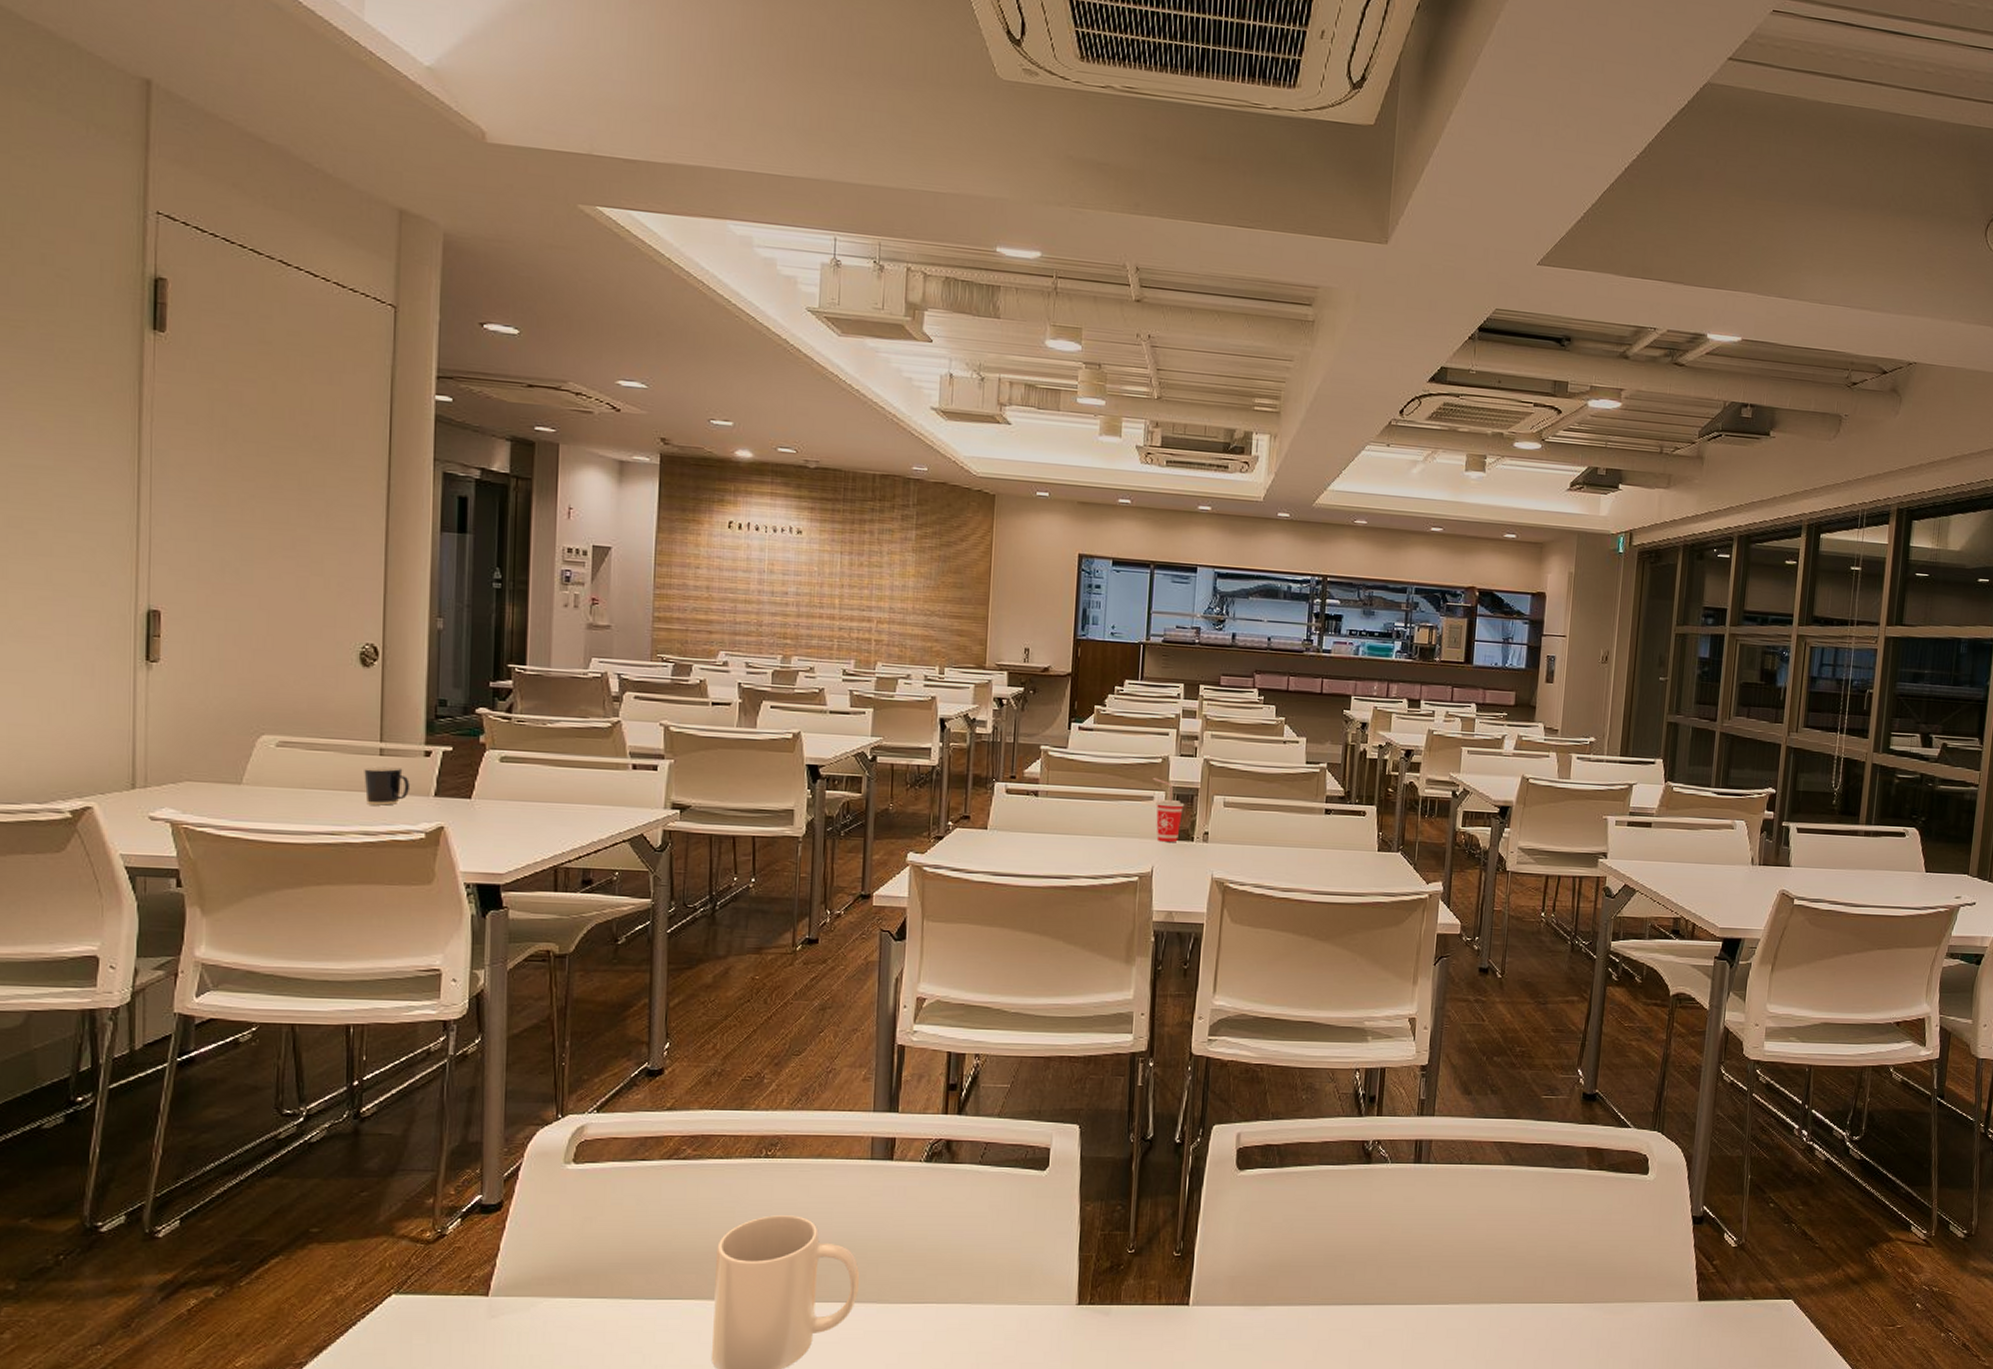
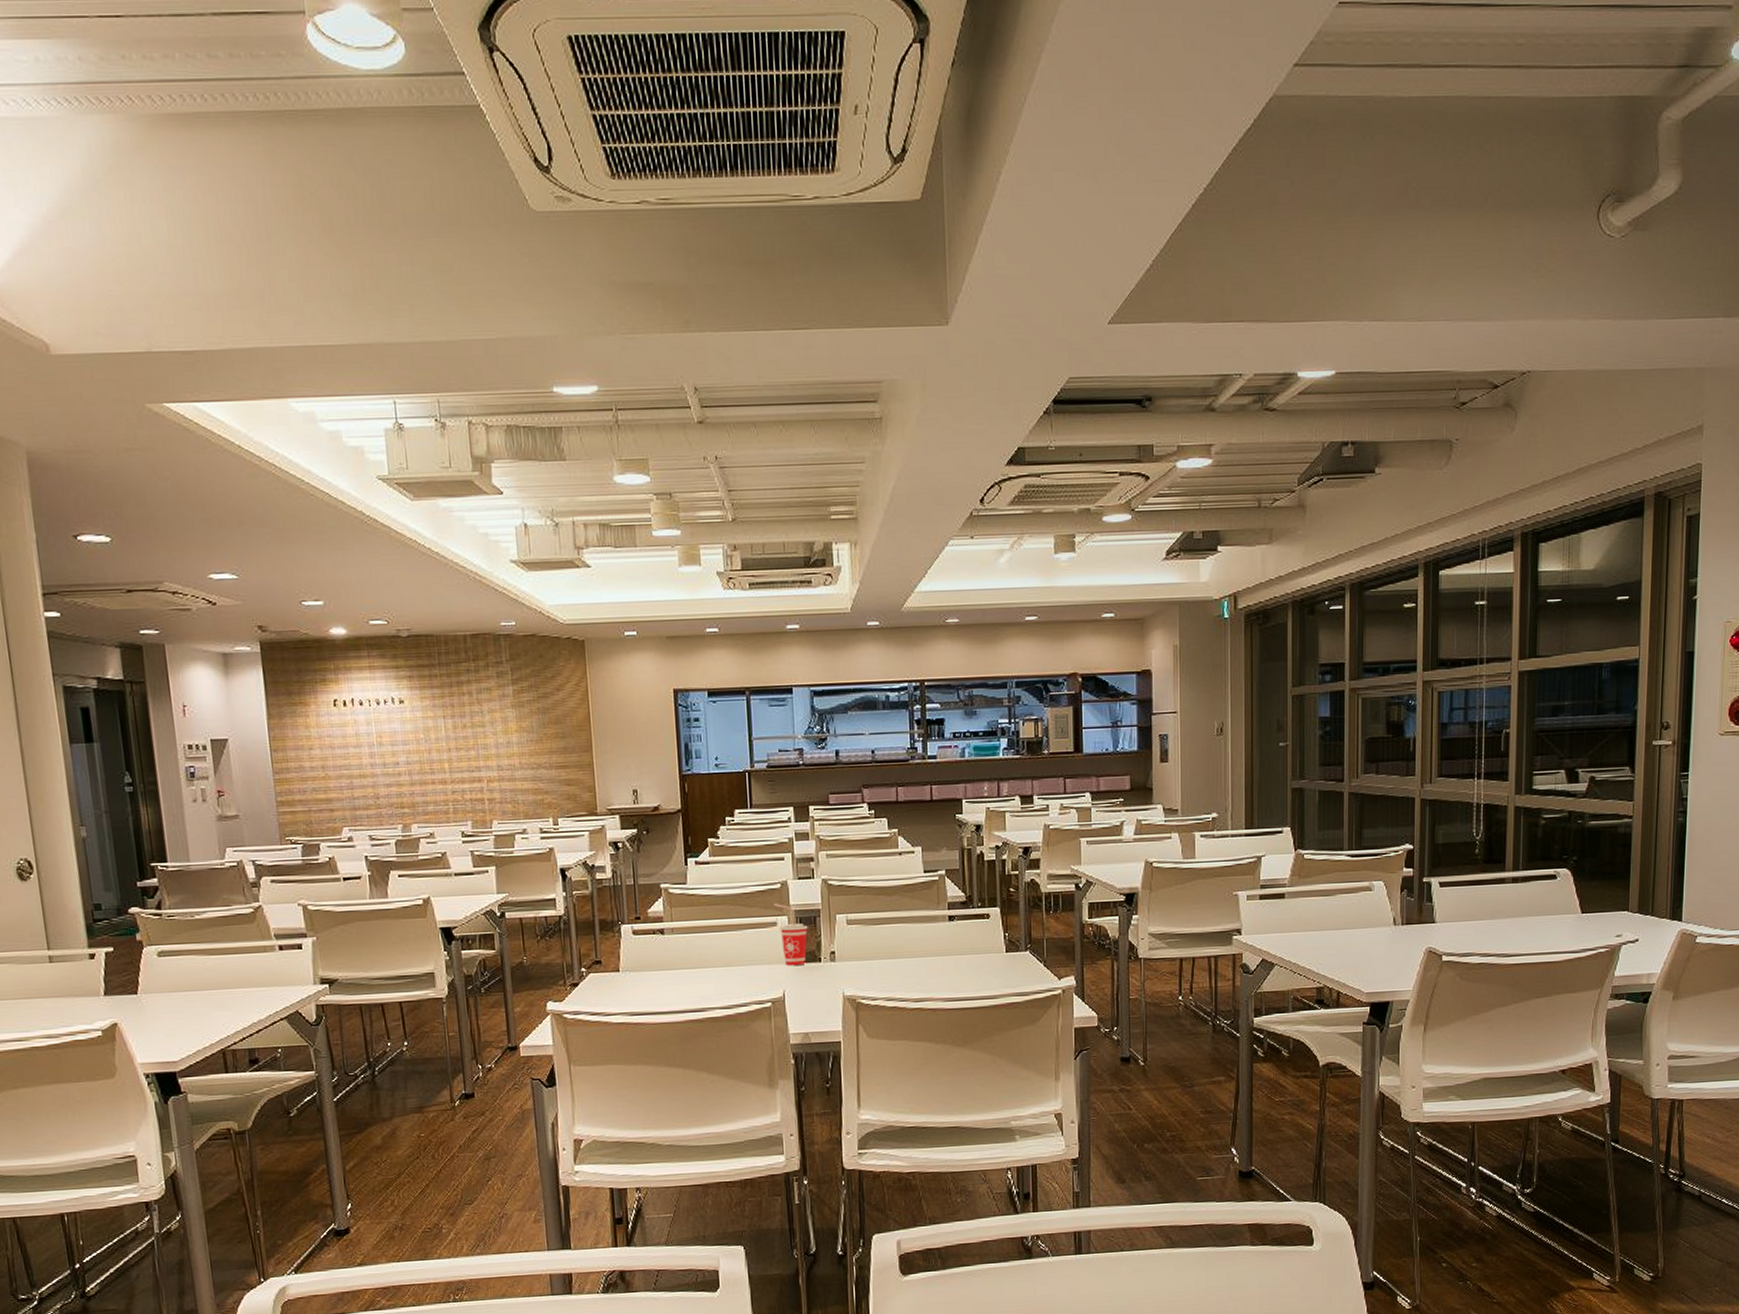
mug: present [364,766,410,806] -> none [38,972,81,1010]

